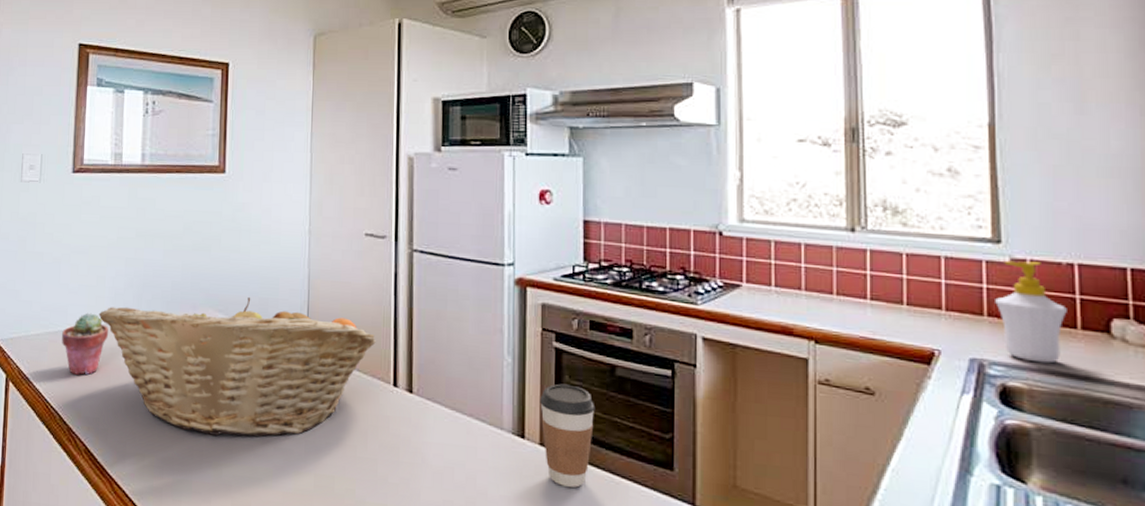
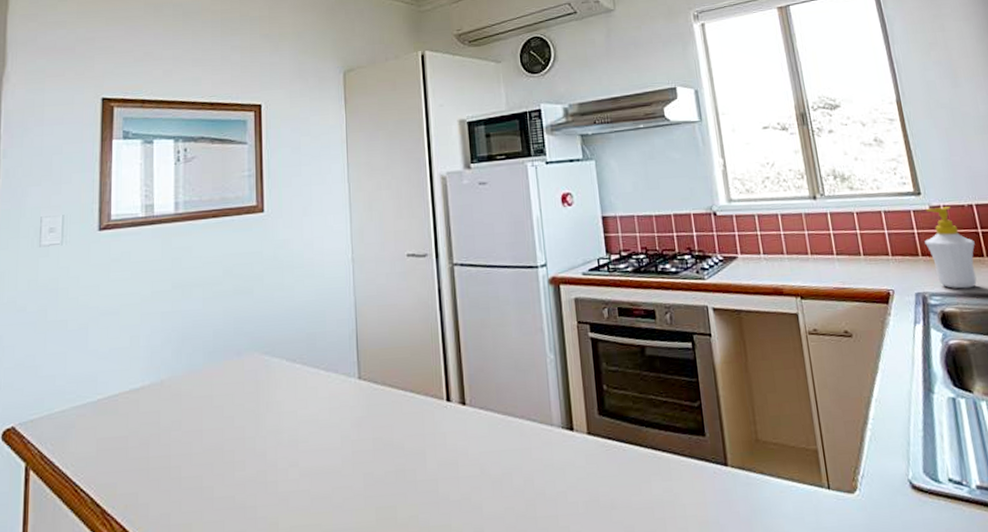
potted succulent: present [62,312,109,375] -> none [92,377,146,449]
fruit basket: present [98,297,376,437] -> none [133,334,426,487]
coffee cup: present [540,383,596,488] -> none [583,370,633,471]

